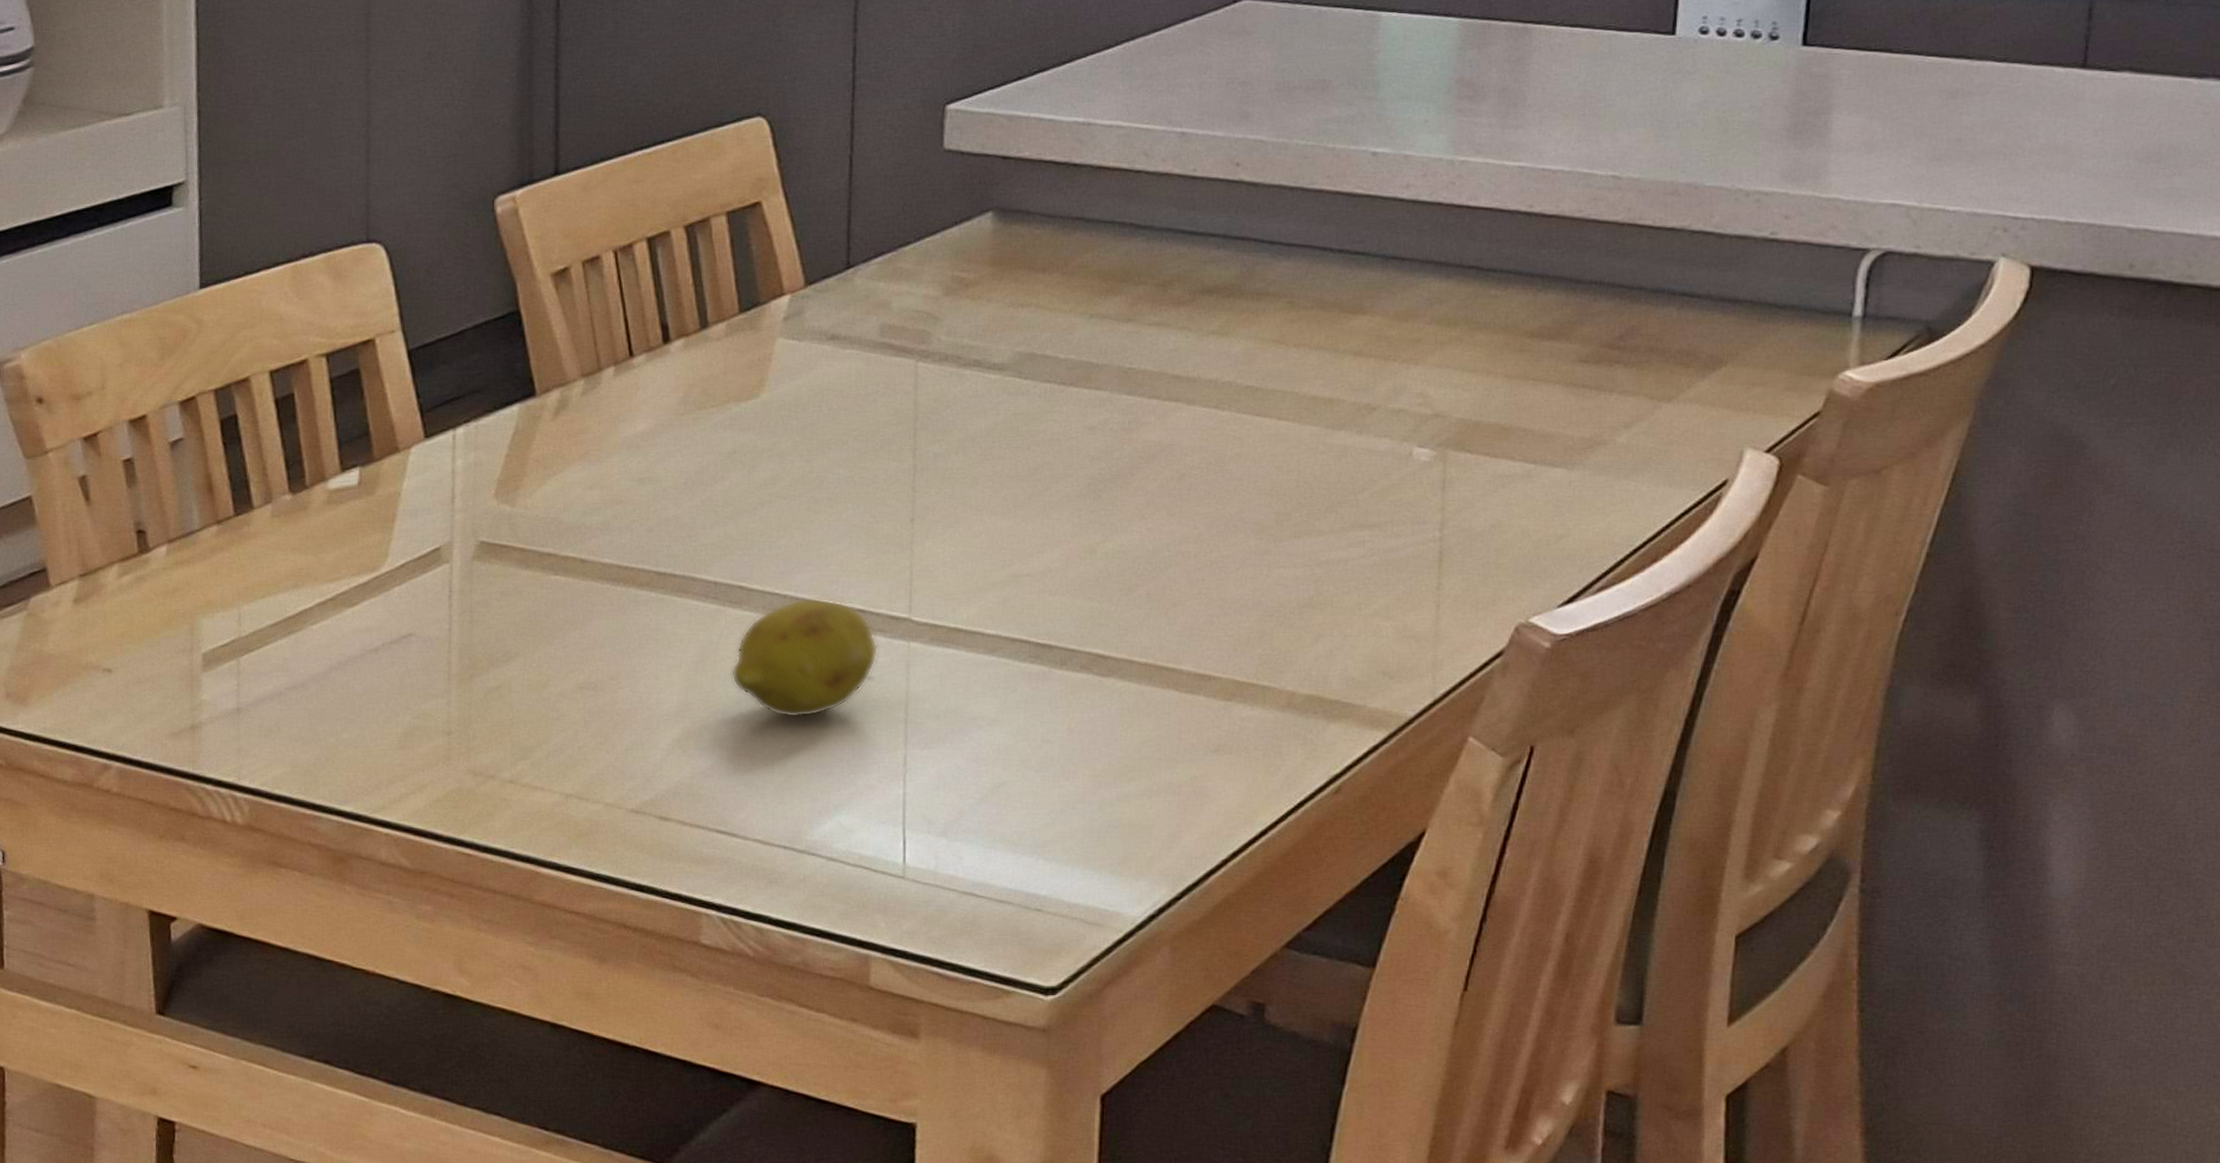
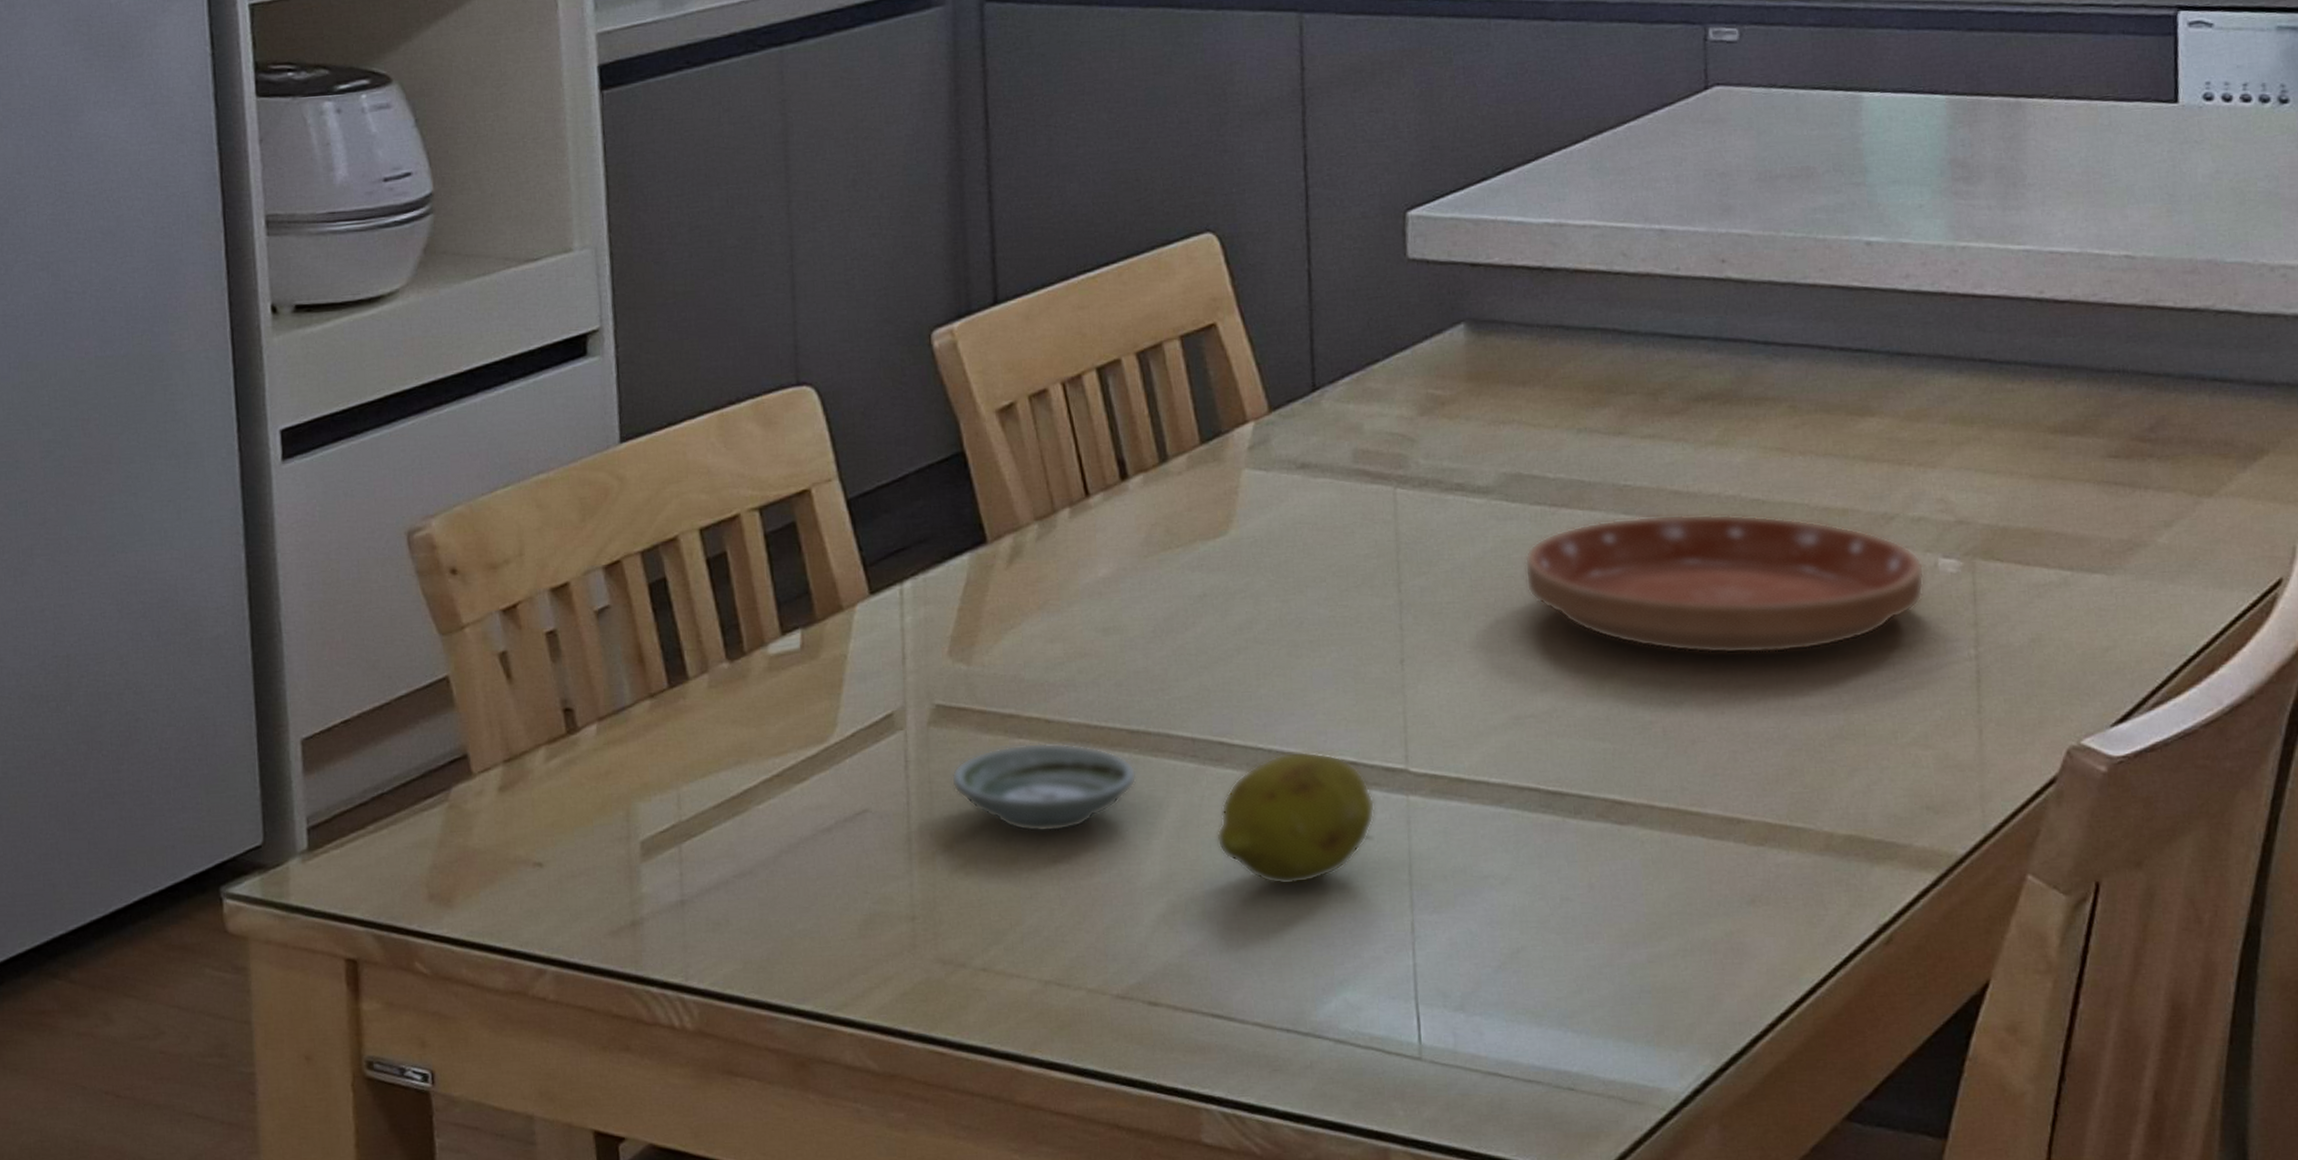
saucer: none [490,580,661,660] -> present [950,742,1137,832]
saucer: none [1032,397,1400,528] -> present [1524,514,1925,654]

